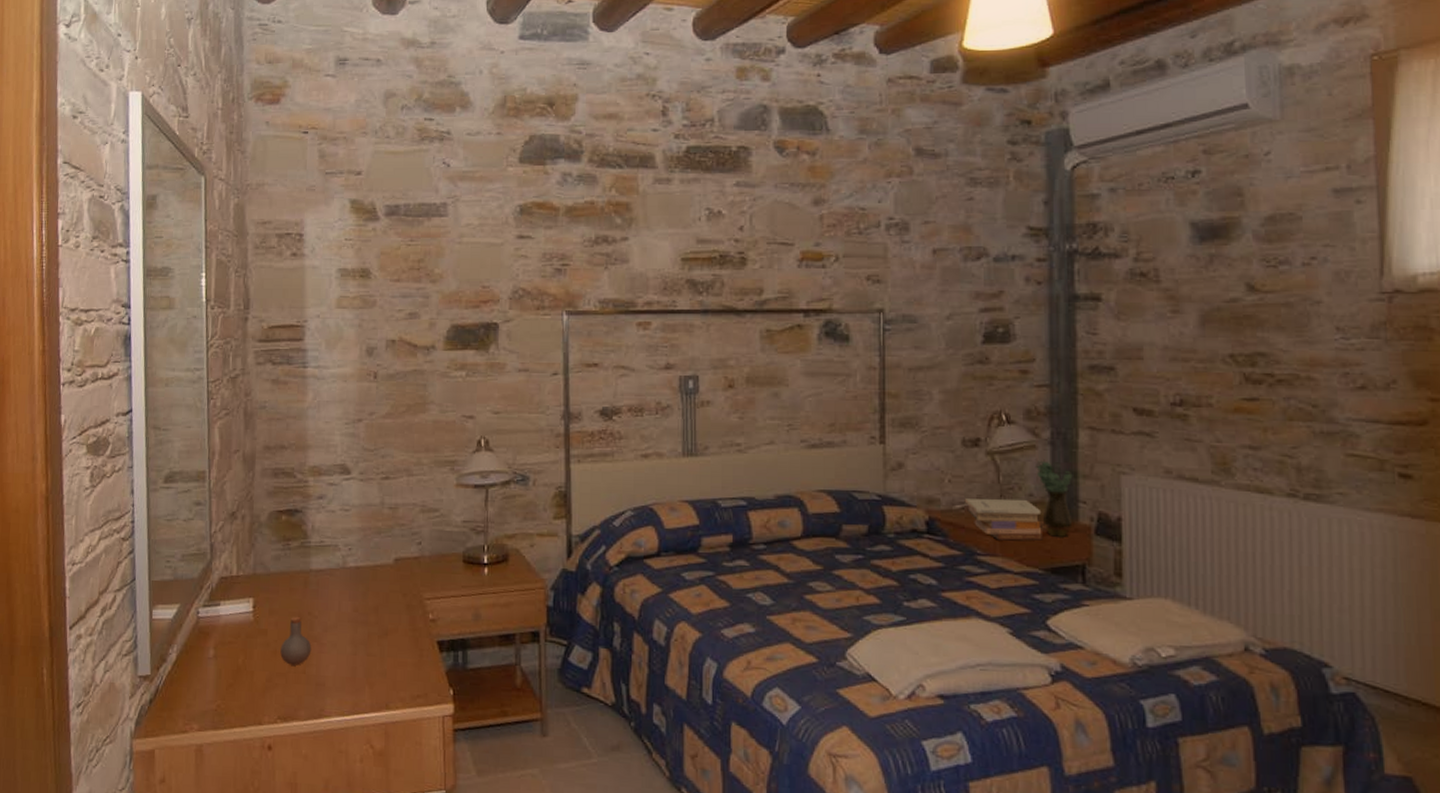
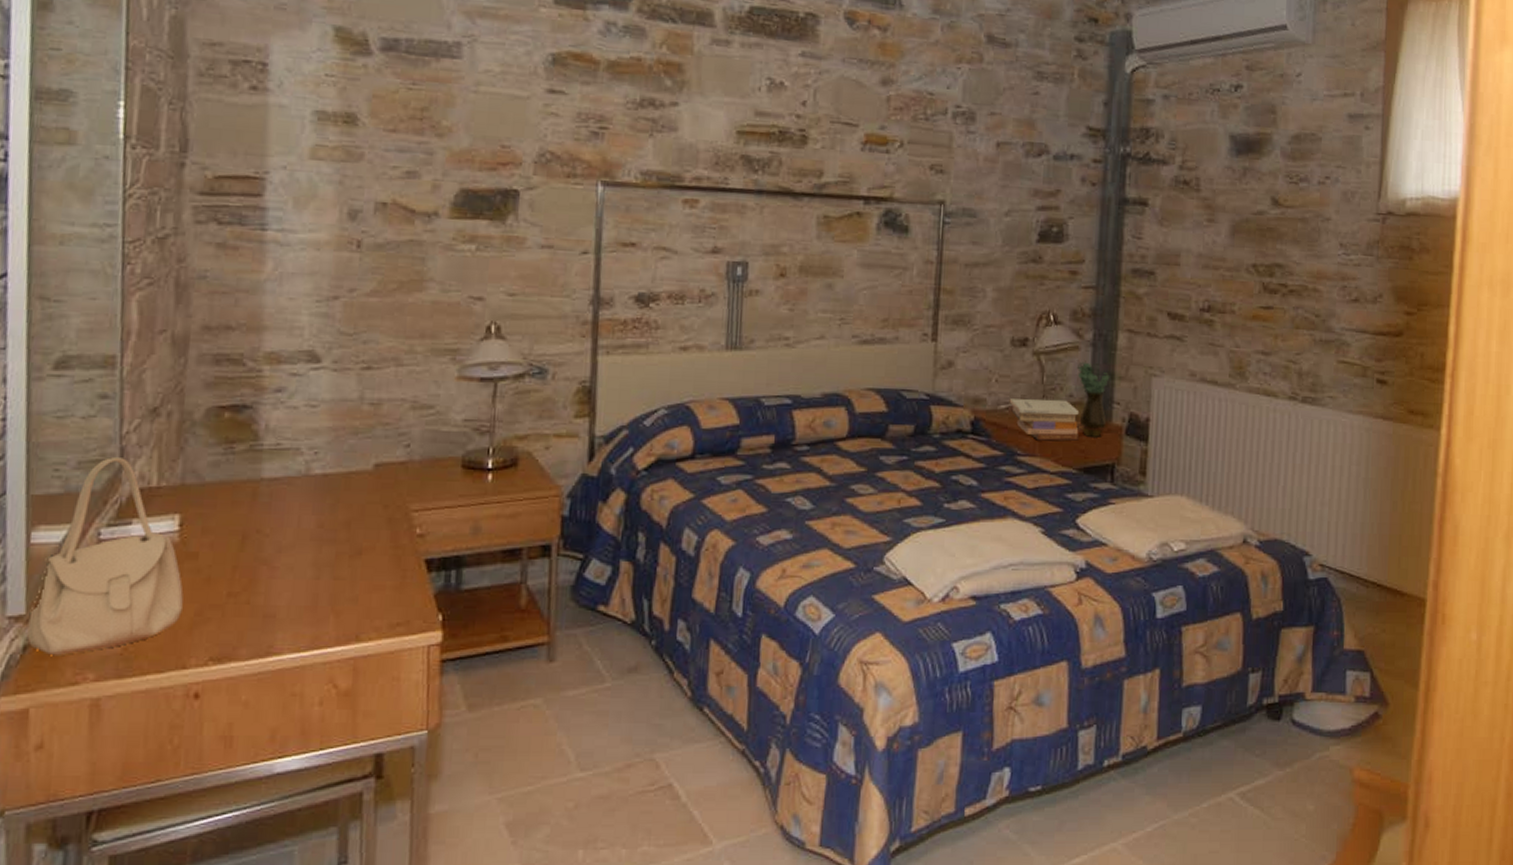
handbag: none [152,552,258,709] -> present [27,457,184,657]
perfume bottle: present [280,616,312,666] -> none [215,535,260,595]

